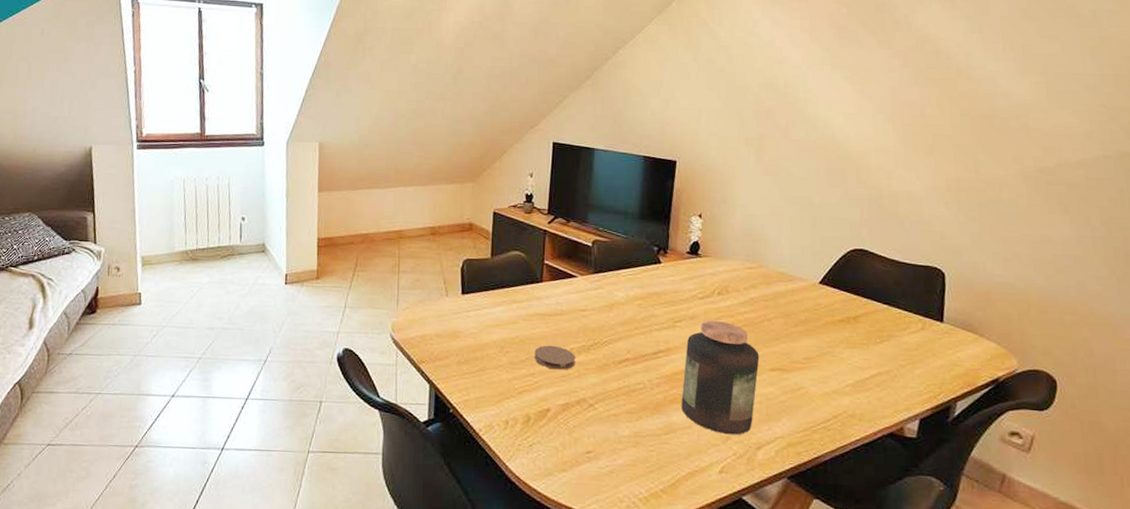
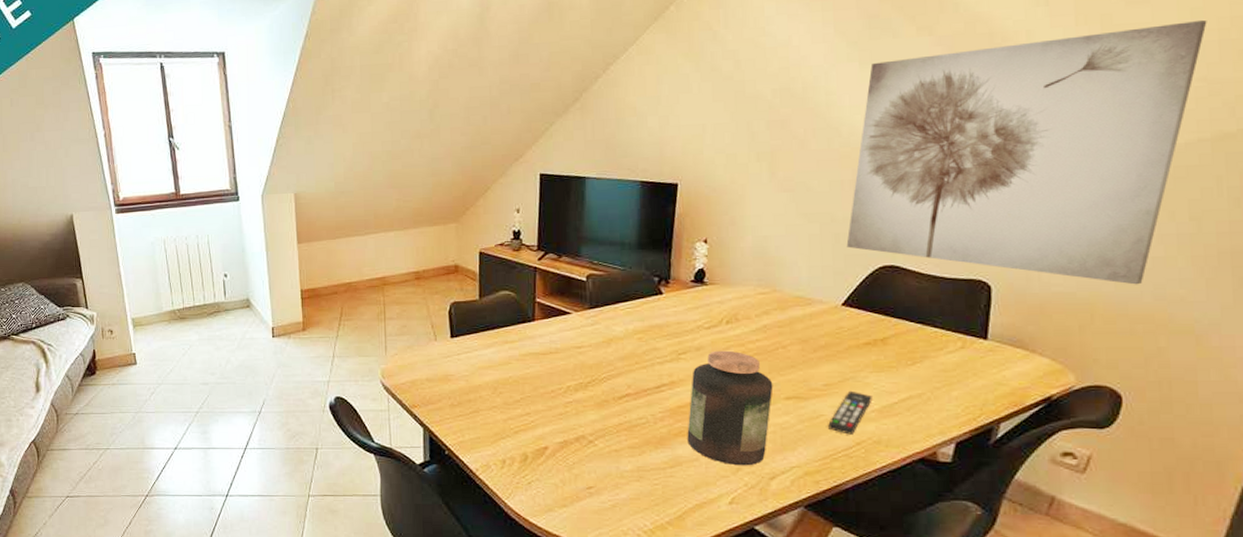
coaster: present [534,345,575,370] -> none [529,384,573,408]
remote control: none [808,365,847,408] -> present [828,390,872,435]
wall art: none [822,56,1104,280] -> present [846,19,1207,285]

